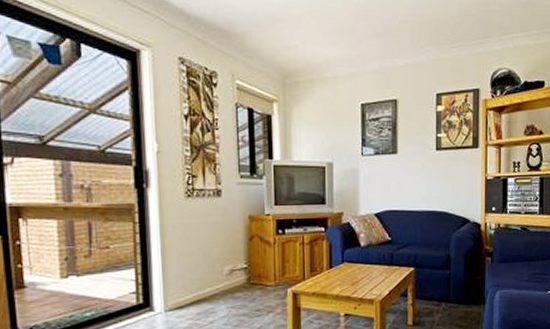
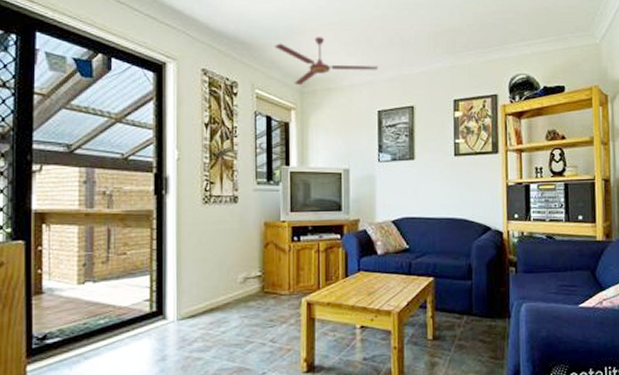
ceiling fan: none [254,25,362,77] -> present [274,37,379,86]

